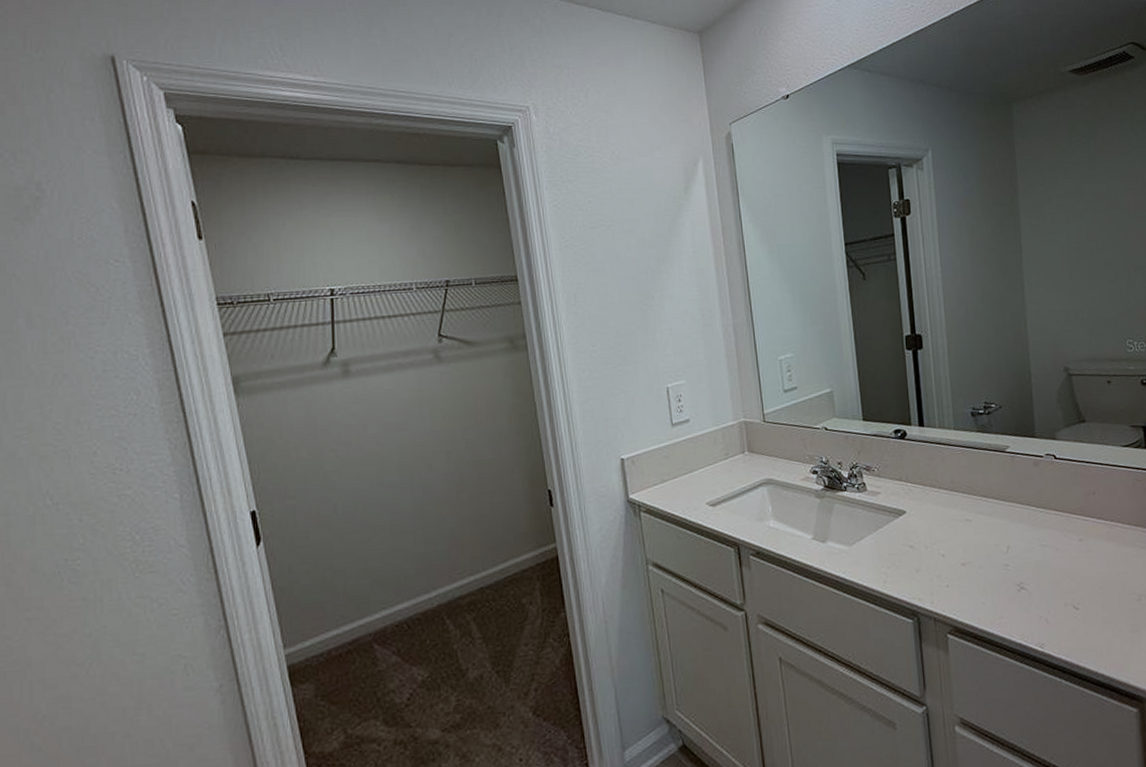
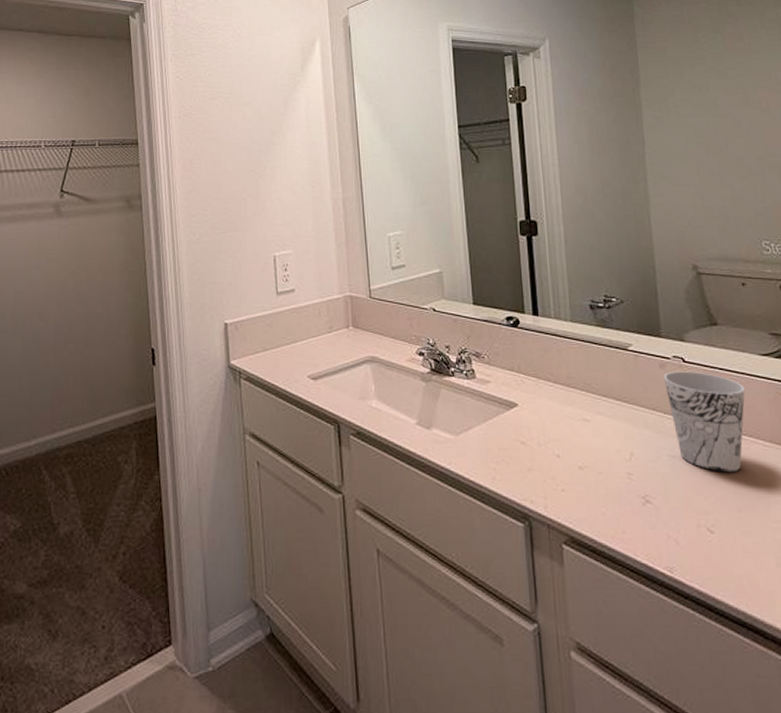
cup: none [1037,466,1108,556] -> present [664,371,745,473]

